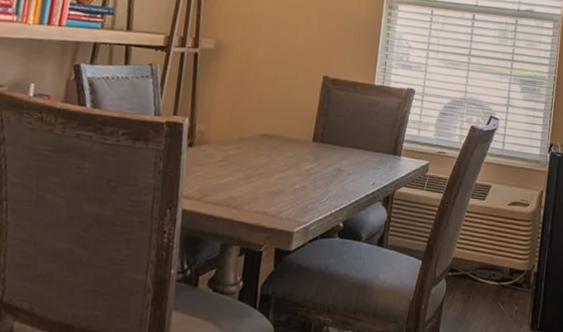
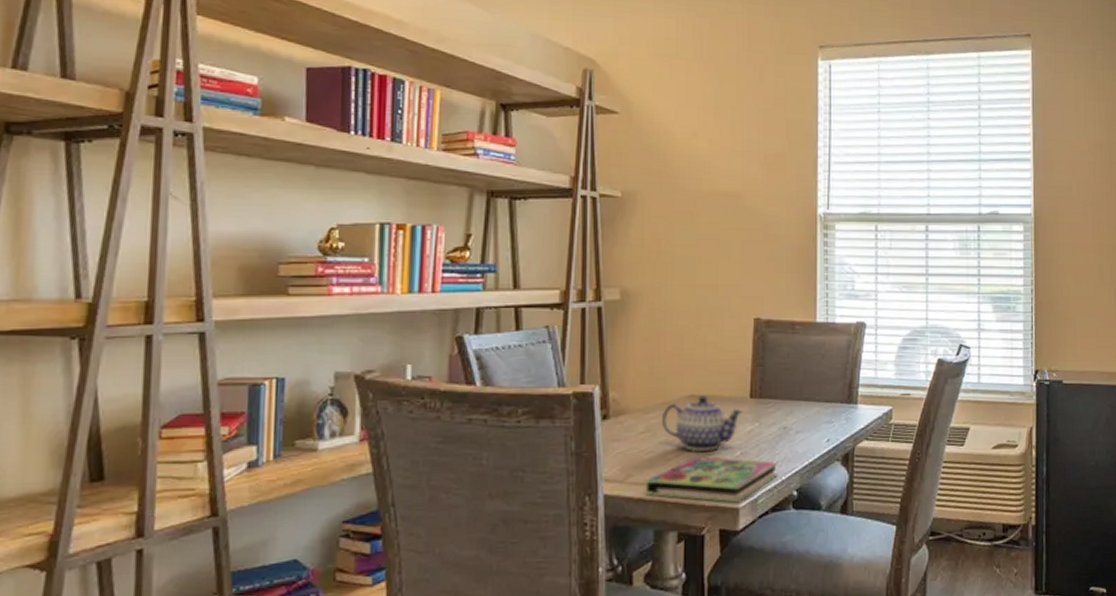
book: none [216,186,330,228] -> present [644,457,778,503]
teapot: none [237,135,306,182] -> present [661,395,743,451]

